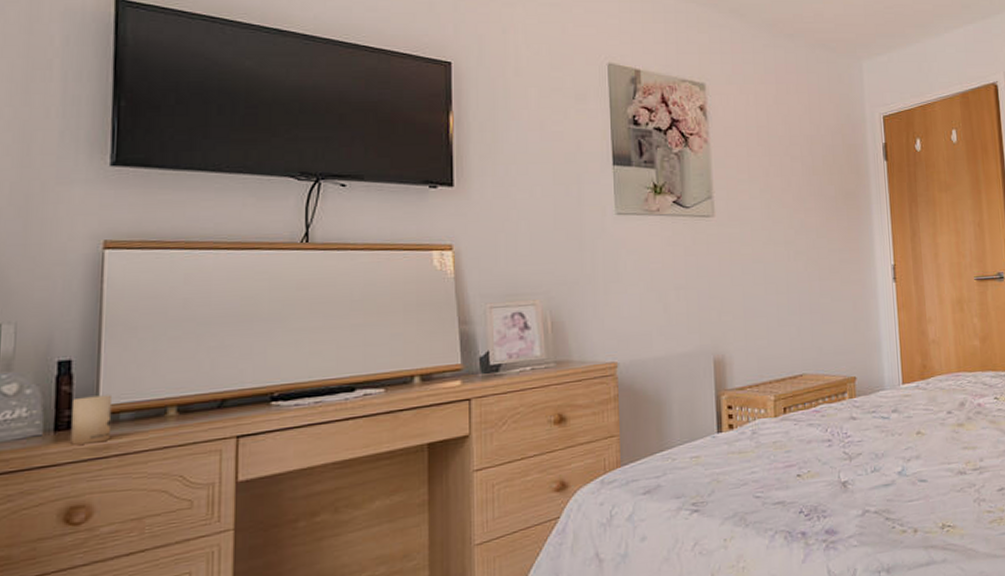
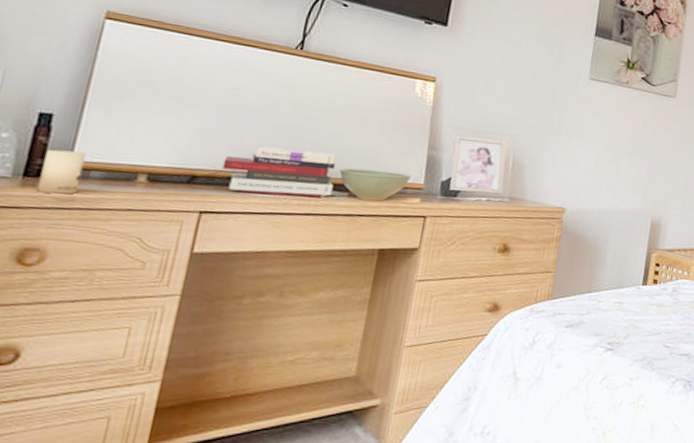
books: none [250,349,368,410] -> present [222,146,335,199]
bowl: none [371,356,447,395] -> present [339,168,412,203]

